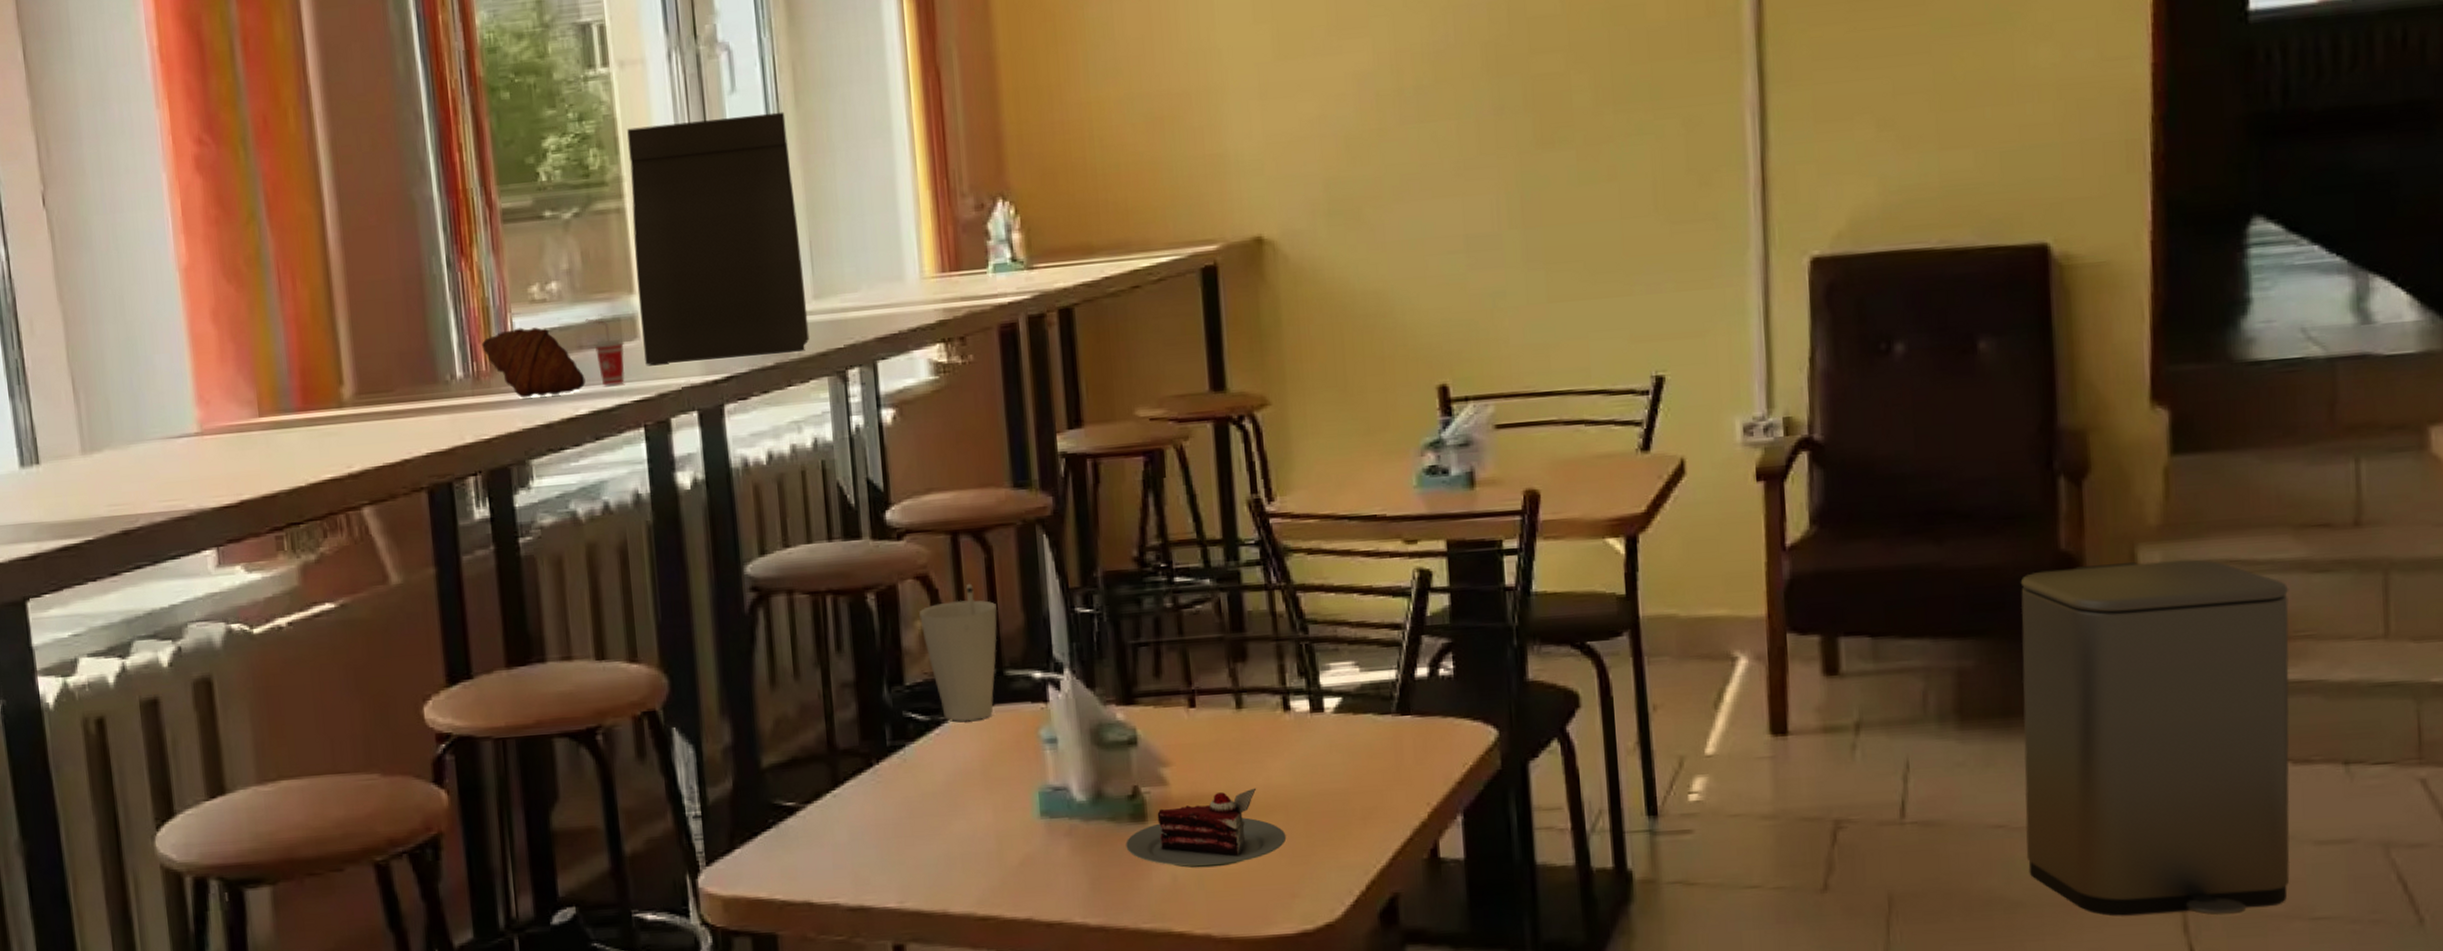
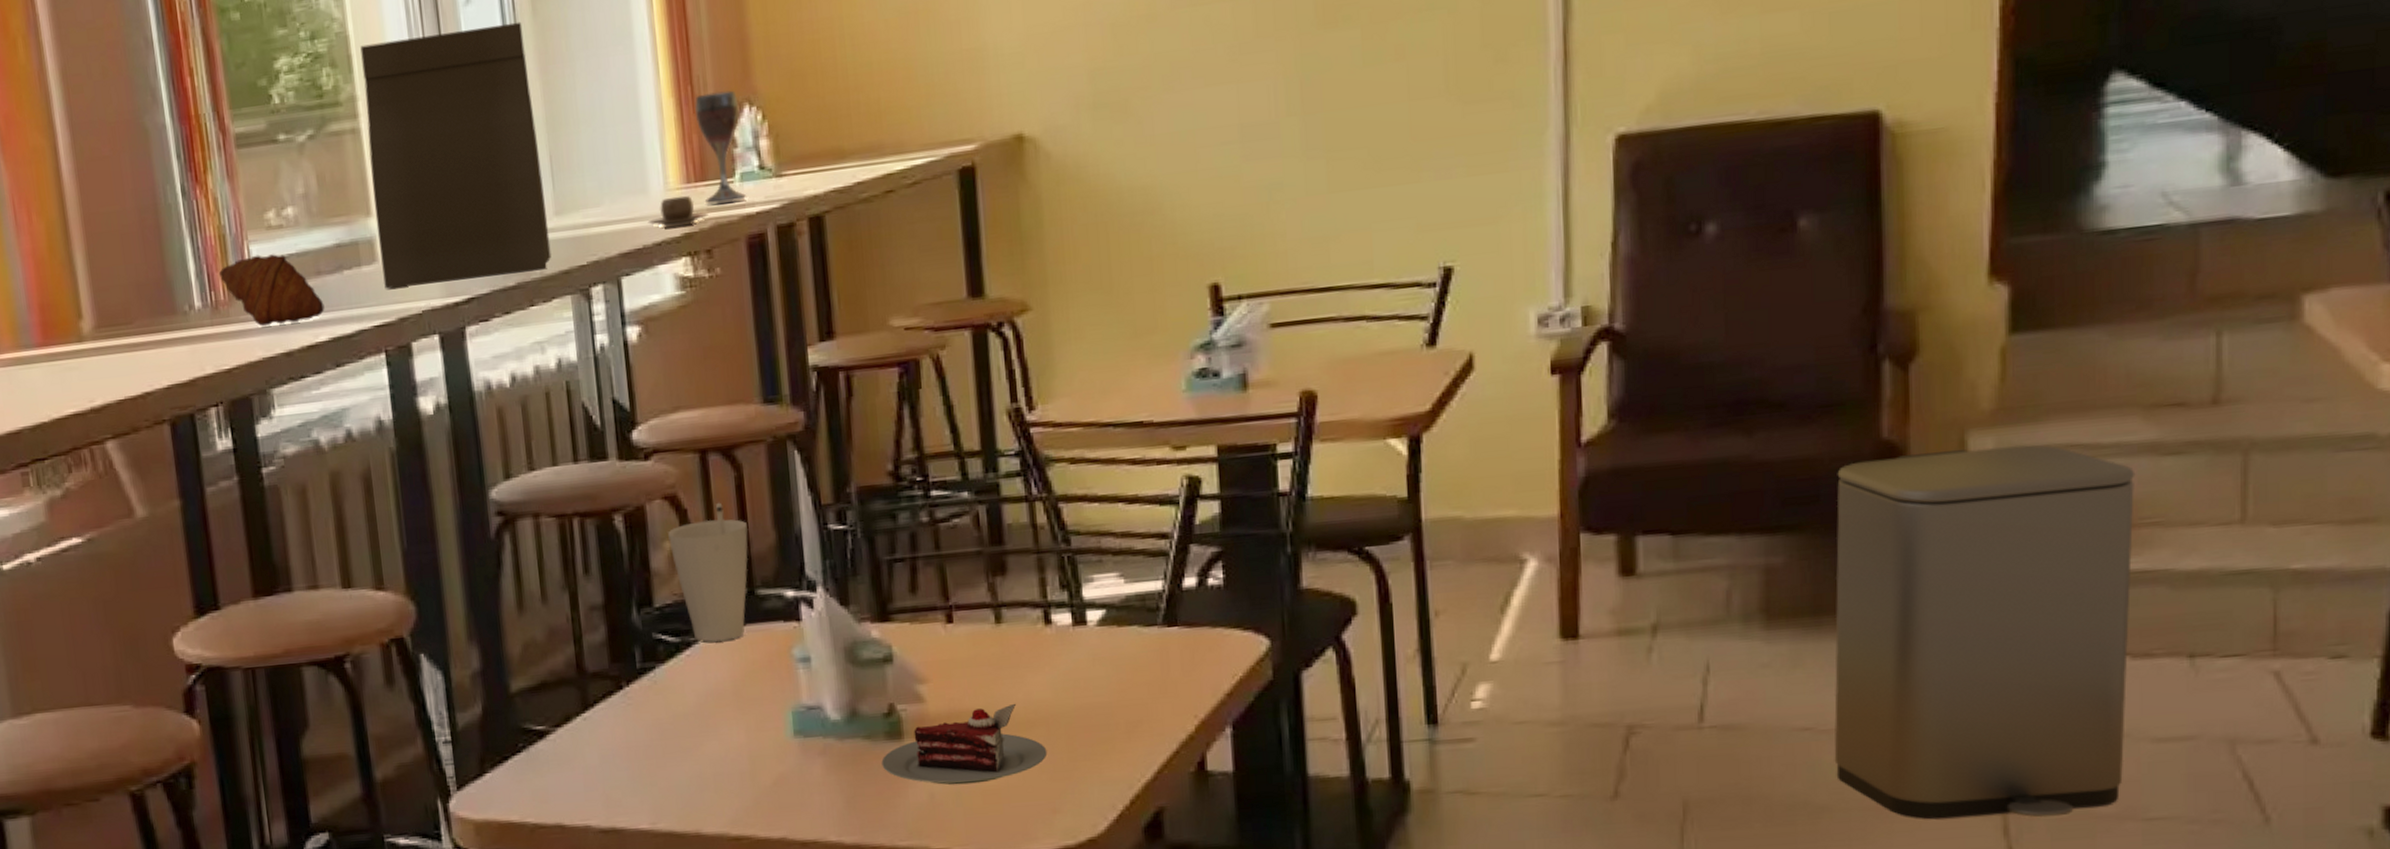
beverage cup: present [585,319,625,386] -> none [323,243,364,312]
teacup: none [903,284,962,315] -> present [647,195,708,228]
cup: none [949,185,999,294] -> present [694,90,746,205]

